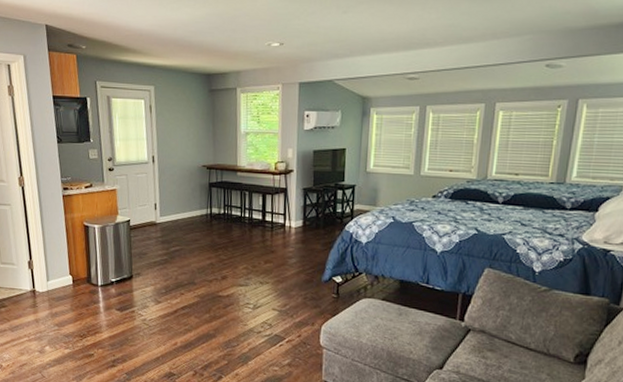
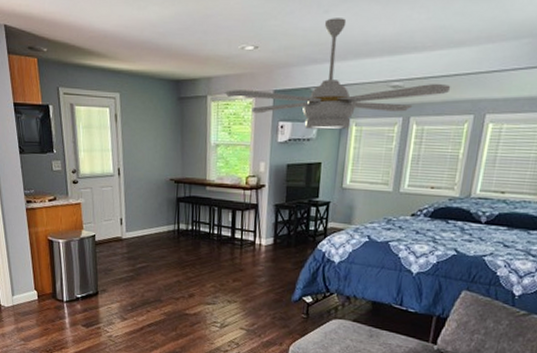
ceiling fan: none [254,17,463,118] -> present [225,18,451,130]

